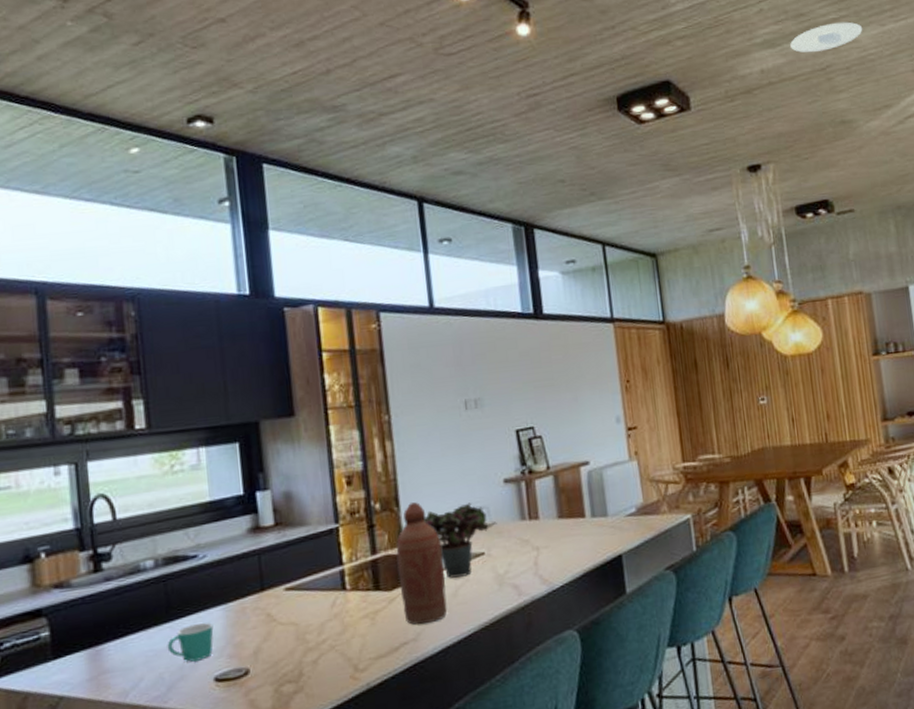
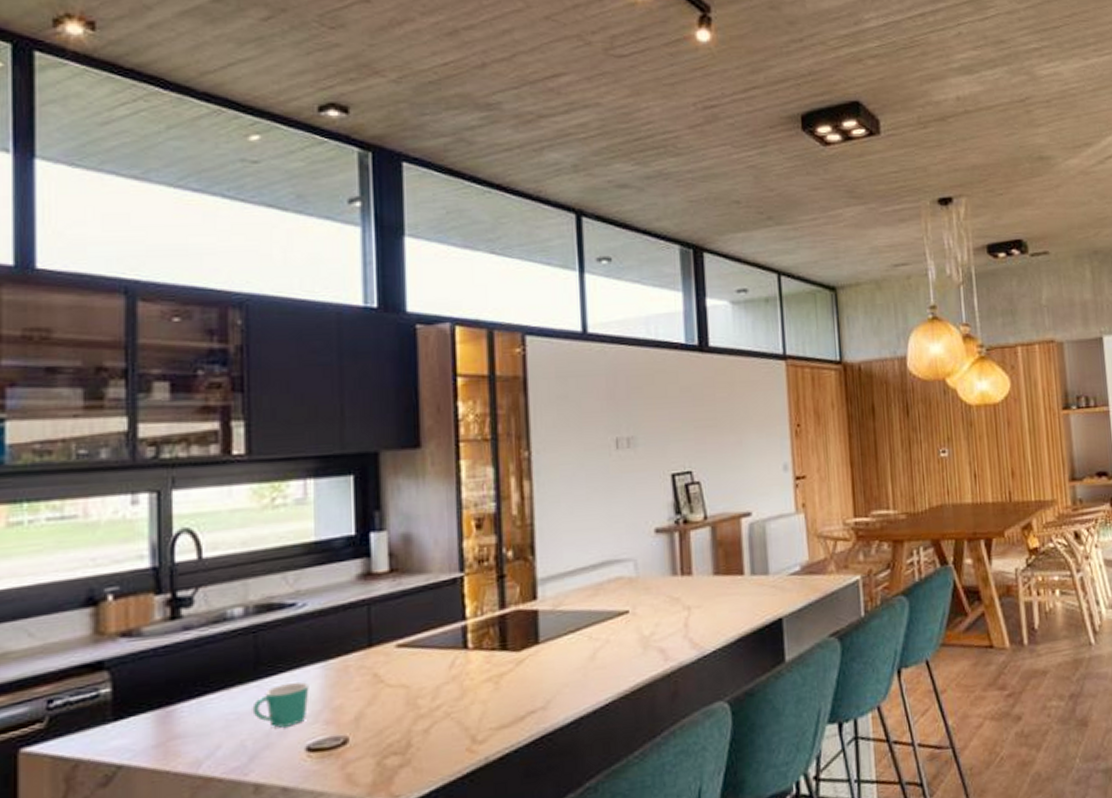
bottle: present [396,502,448,625] -> none [528,551,583,692]
potted plant: present [424,502,497,578] -> none [562,553,645,639]
recessed light: present [790,21,863,53] -> none [989,52,1065,83]

